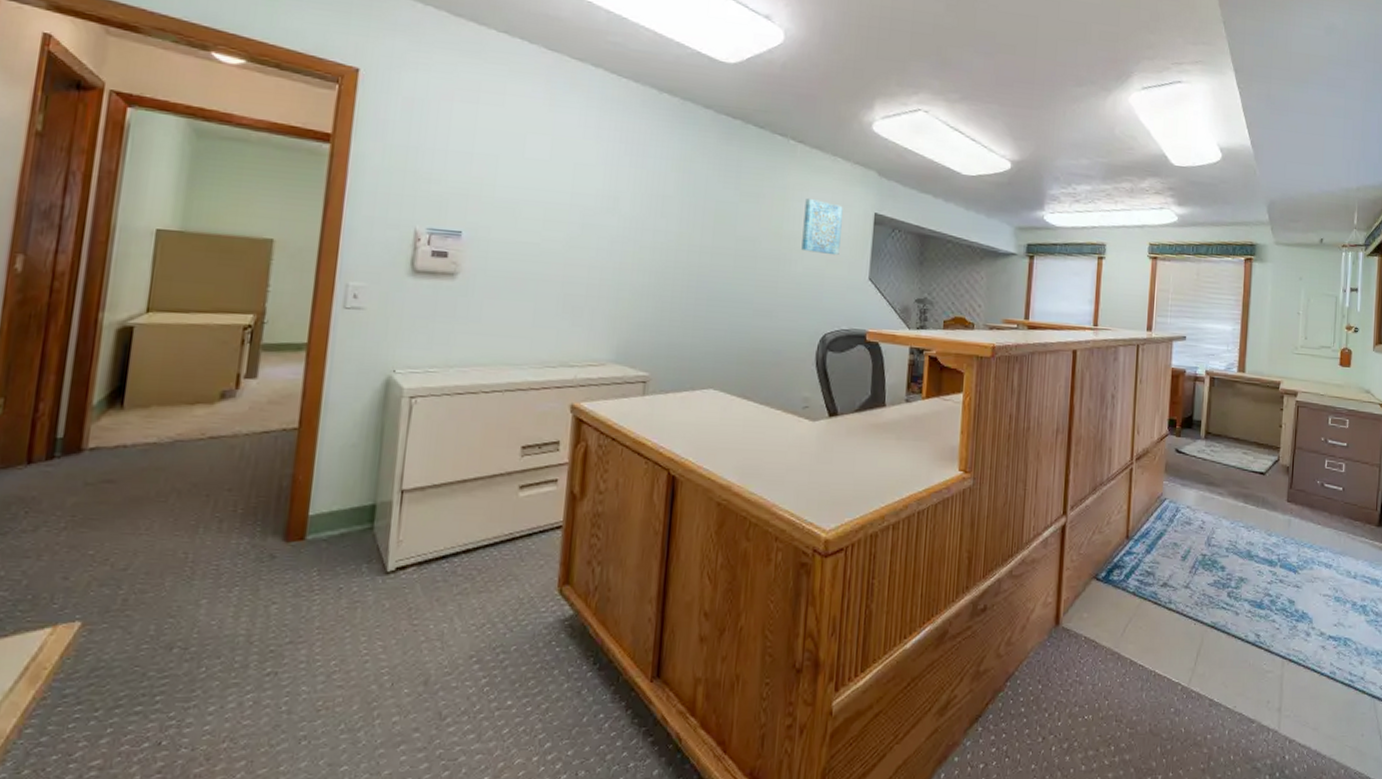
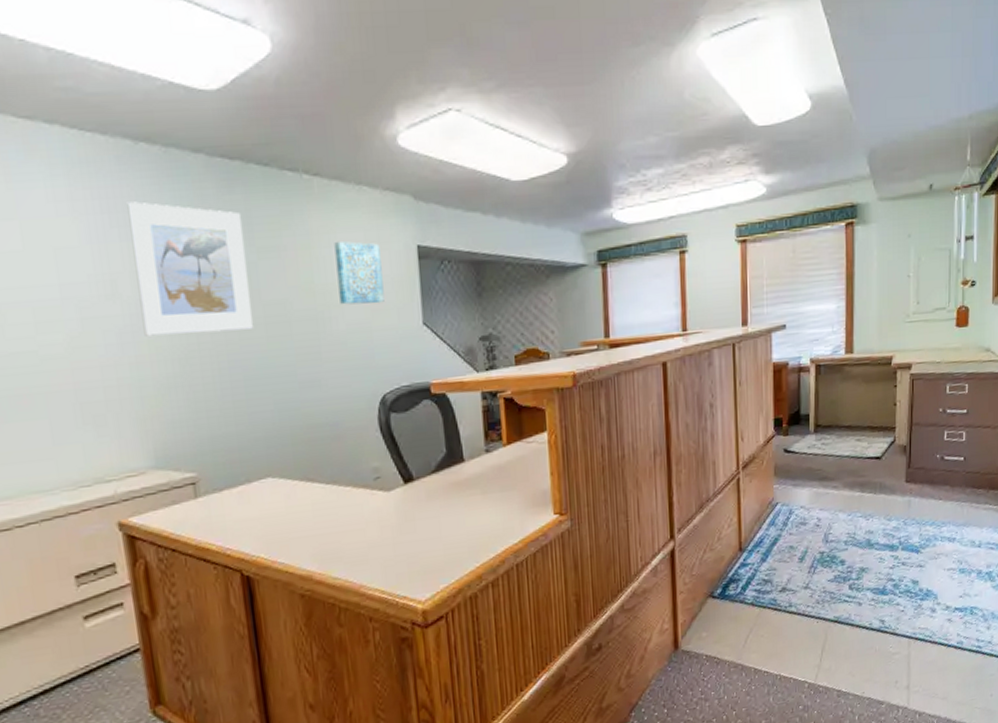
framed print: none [632,137,733,257] -> present [127,201,253,337]

